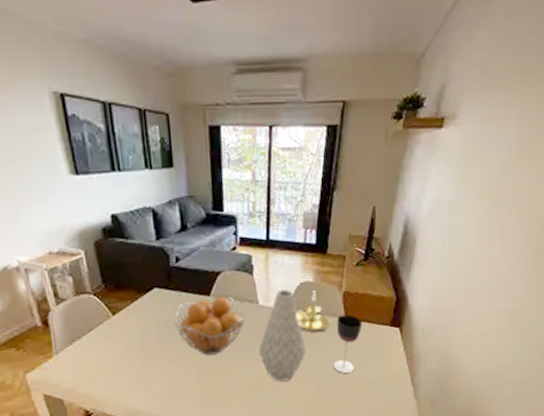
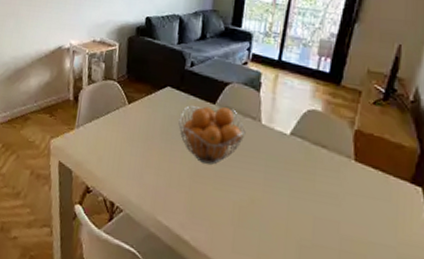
vase: present [258,289,307,382] -> none [253,113,306,214]
candle holder: present [296,291,330,332] -> none [299,121,336,168]
wineglass: present [333,314,363,374] -> none [334,155,375,227]

